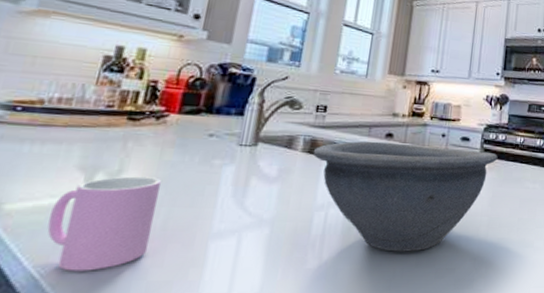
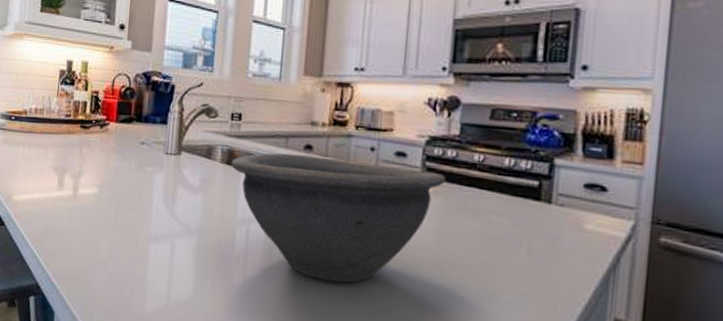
cup: present [47,176,162,271] -> none [40,178,110,257]

